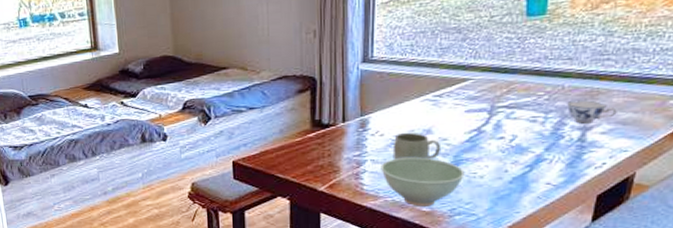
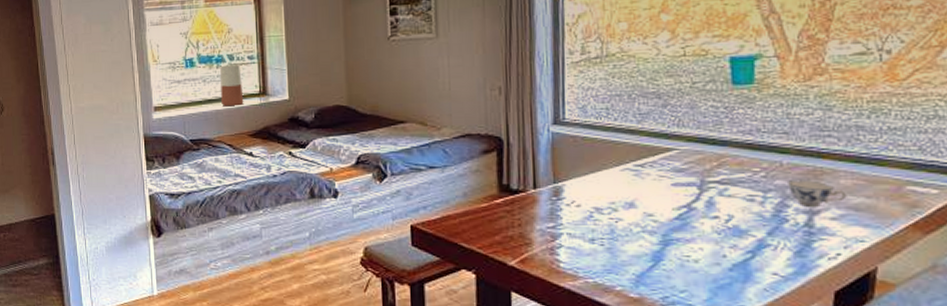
vase: none [53,22,77,63] -> present [220,64,244,107]
bowl: present [380,157,465,207] -> none [578,233,676,292]
mug: present [392,132,442,160] -> none [591,204,648,237]

